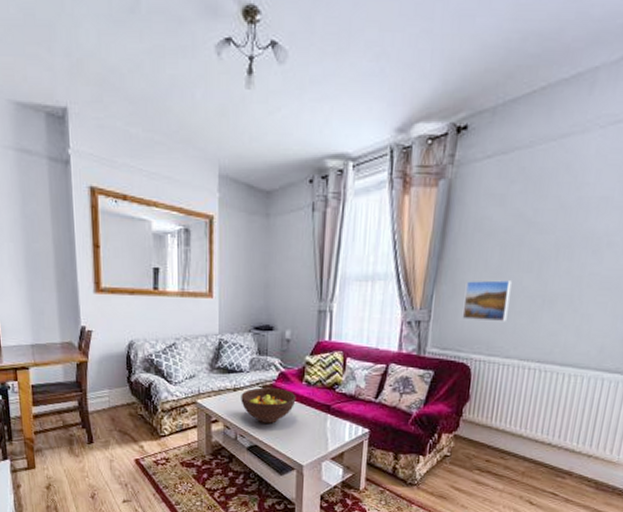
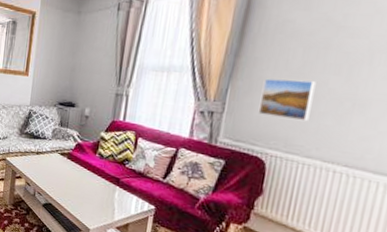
fruit bowl: present [241,387,296,424] -> none [41,154,89,187]

